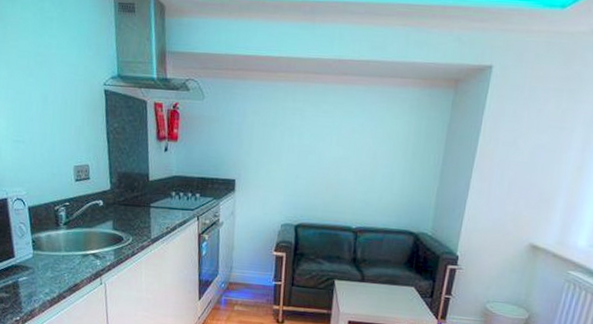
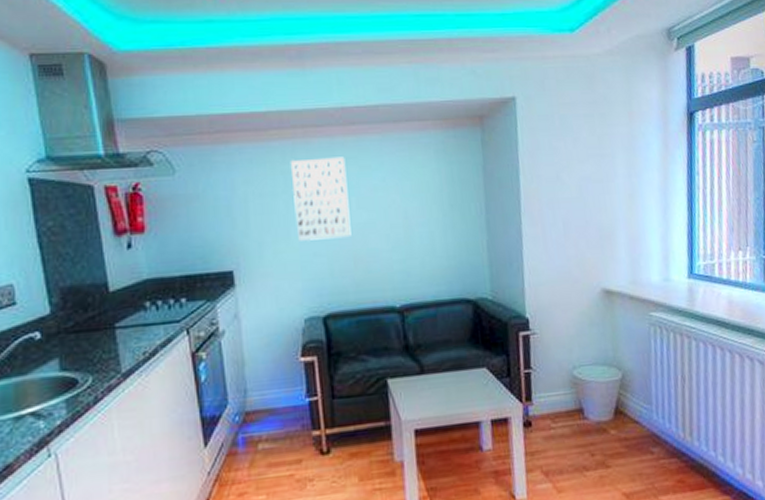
wall art: none [287,99,334,168] -> present [290,157,351,241]

